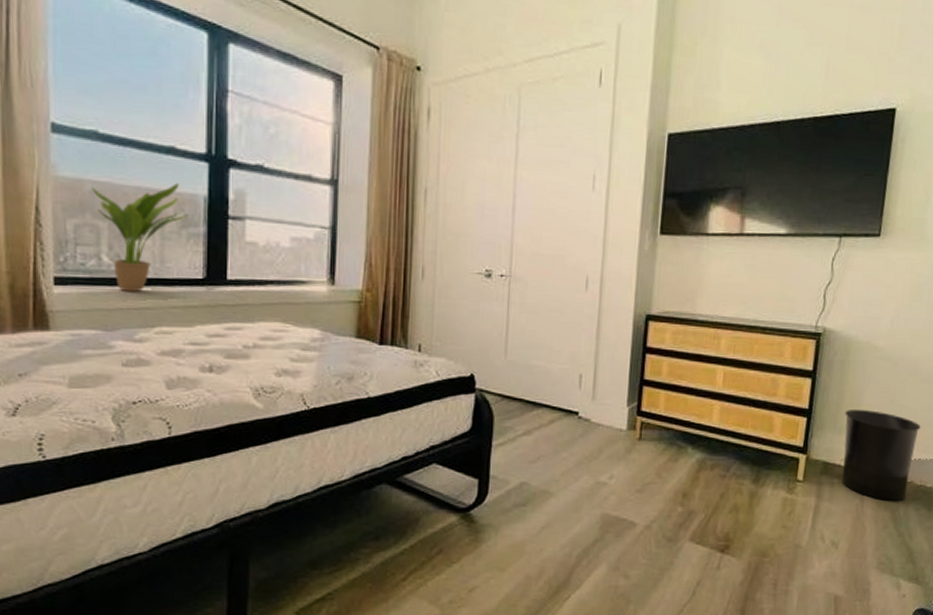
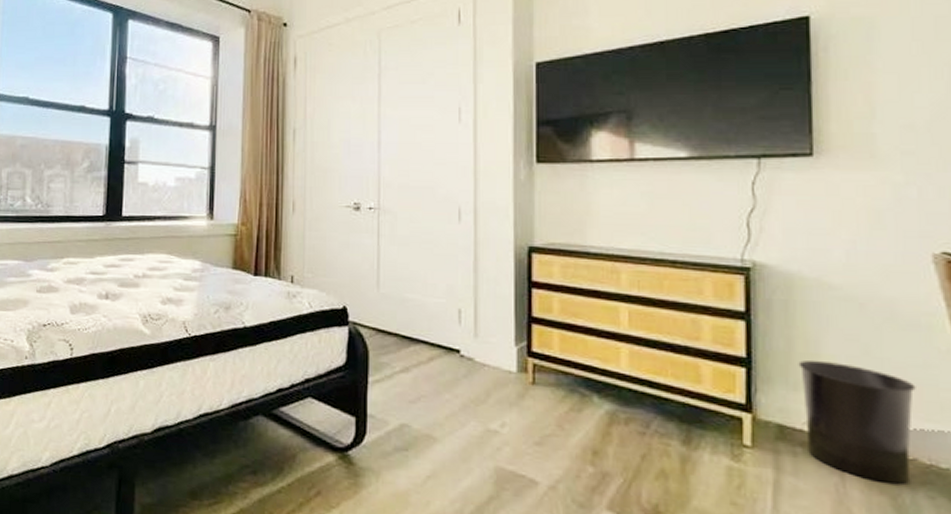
potted plant: present [92,183,188,292] -> none [22,136,93,227]

